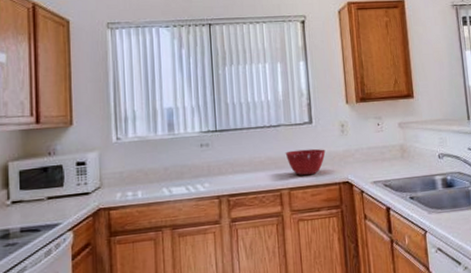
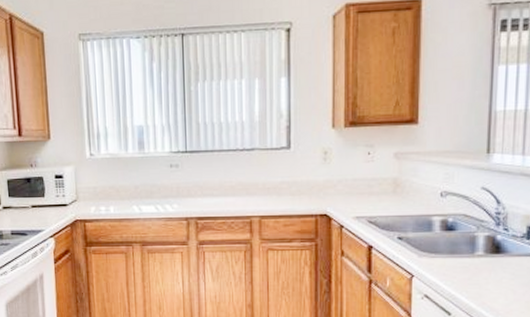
mixing bowl: present [285,149,326,176] -> none [258,176,303,205]

